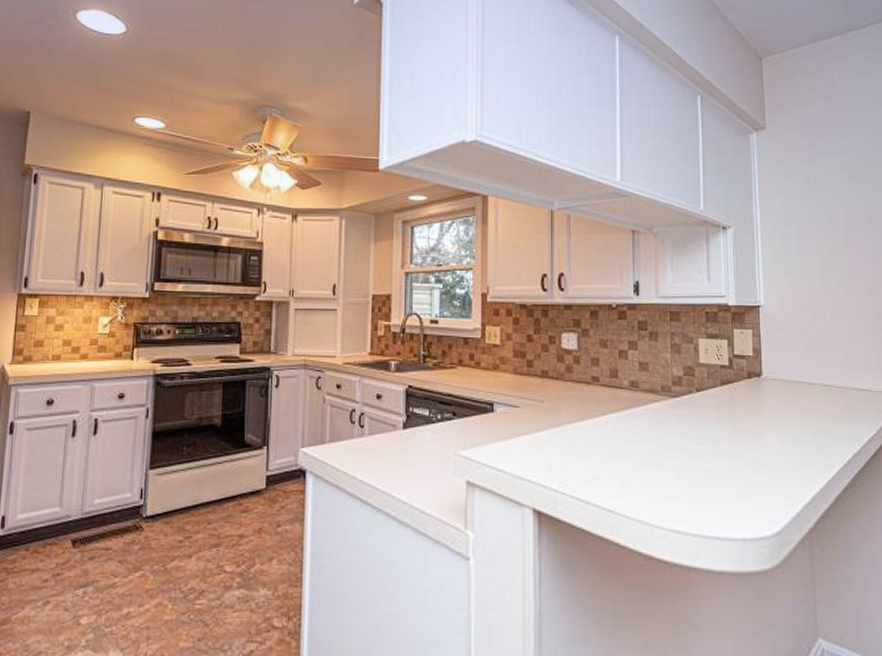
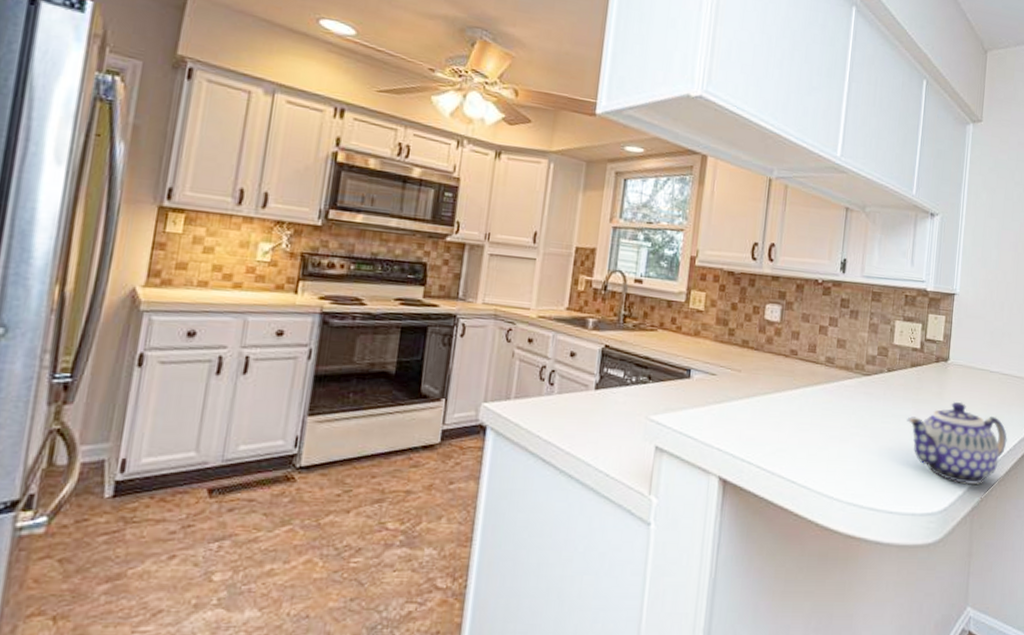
teapot: none [724,417,840,506] -> present [907,401,1007,485]

